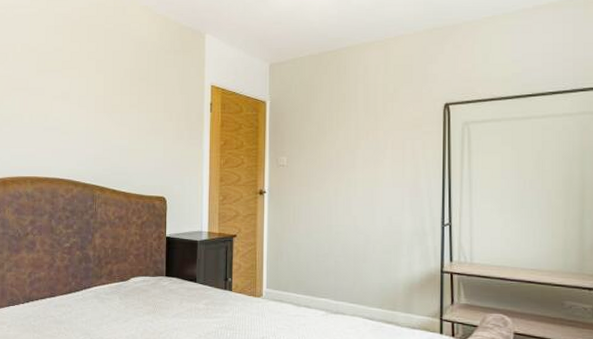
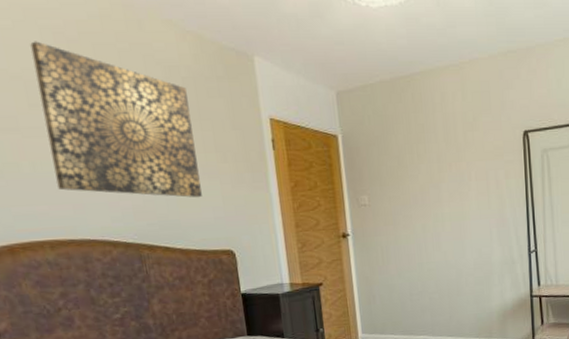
wall art: none [45,23,149,150] -> present [30,41,202,198]

